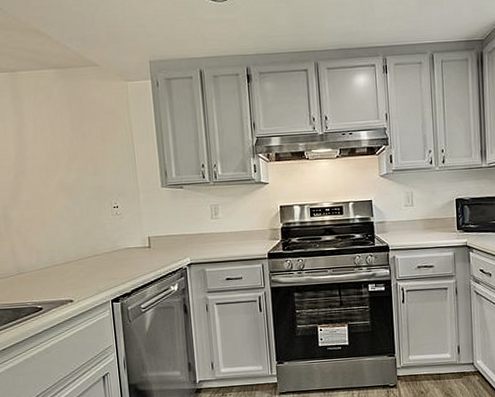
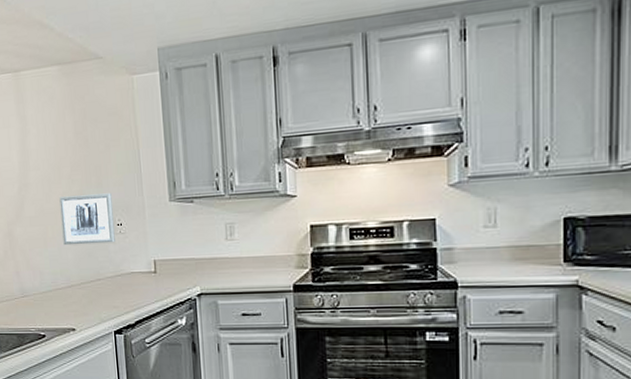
wall art: none [56,180,112,226] -> present [59,193,115,246]

